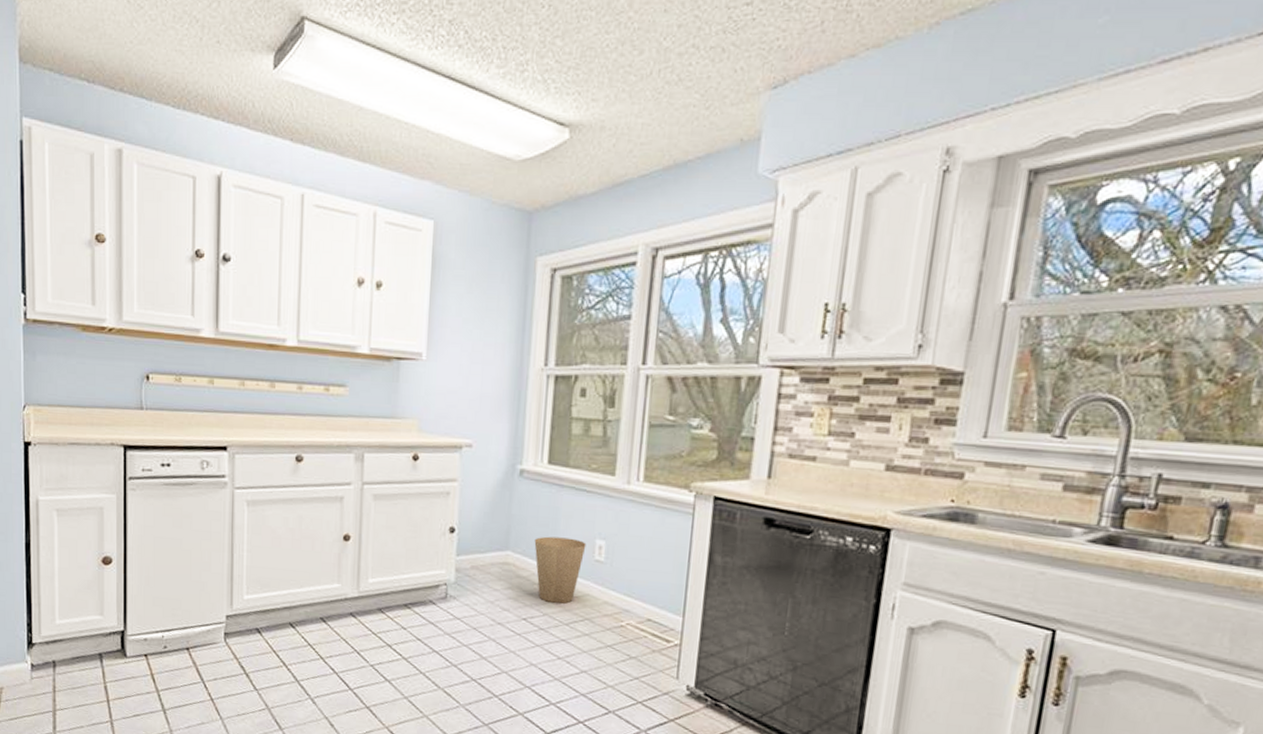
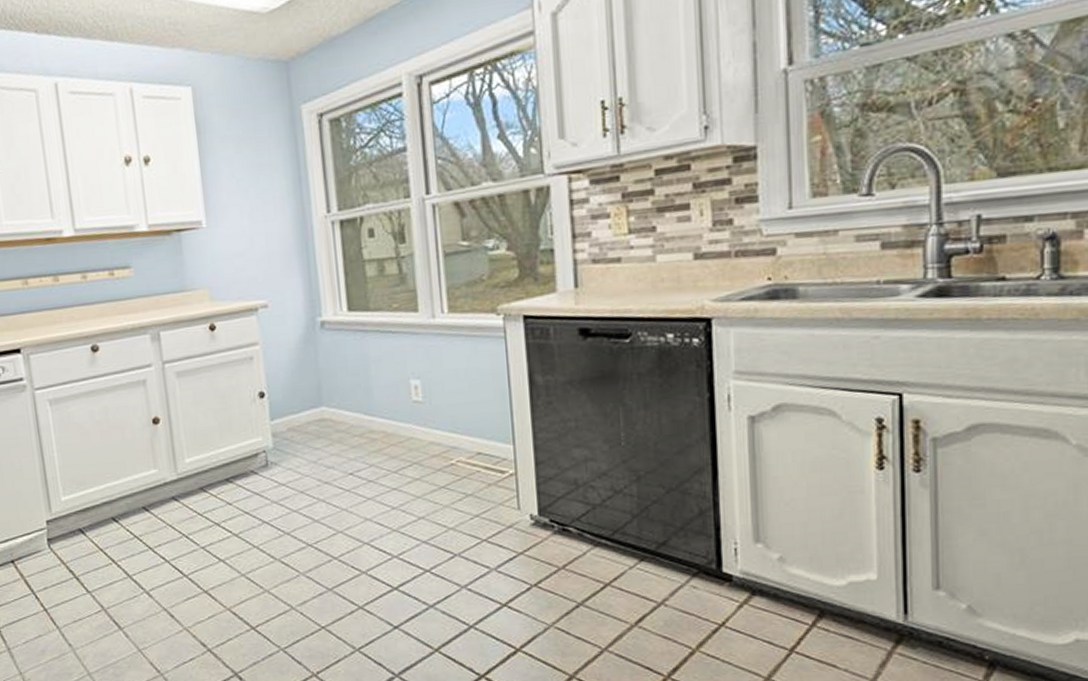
trash can: present [534,536,586,604] -> none [347,383,402,452]

